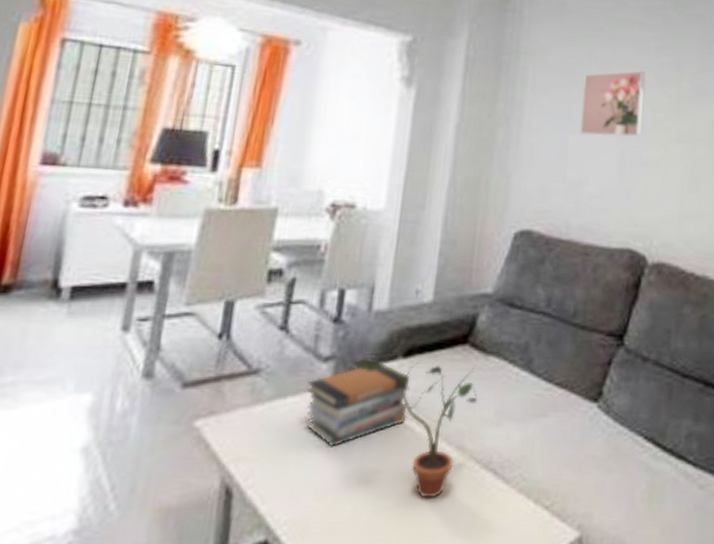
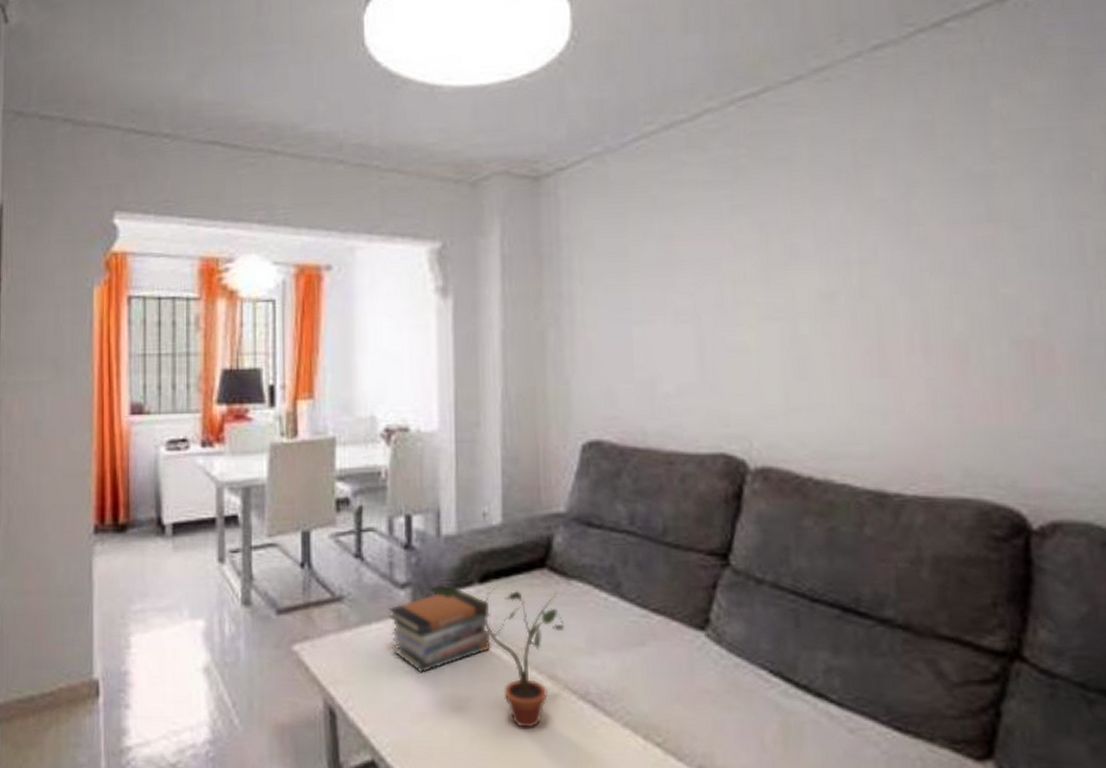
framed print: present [579,70,646,137] -> none [641,240,722,326]

